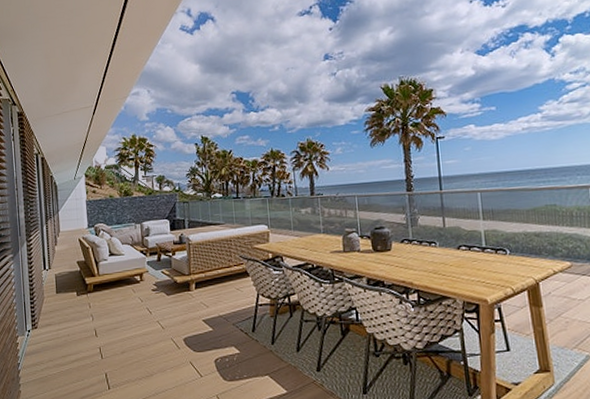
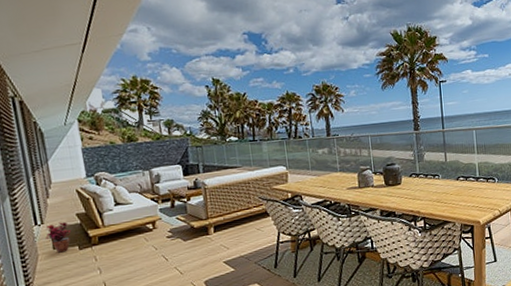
potted plant: none [51,268,72,297] -> present [45,221,72,253]

